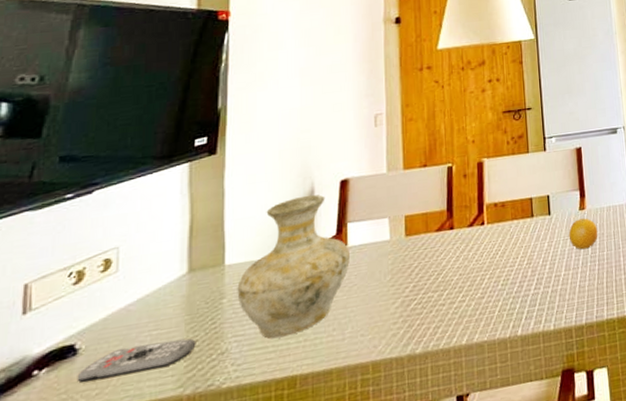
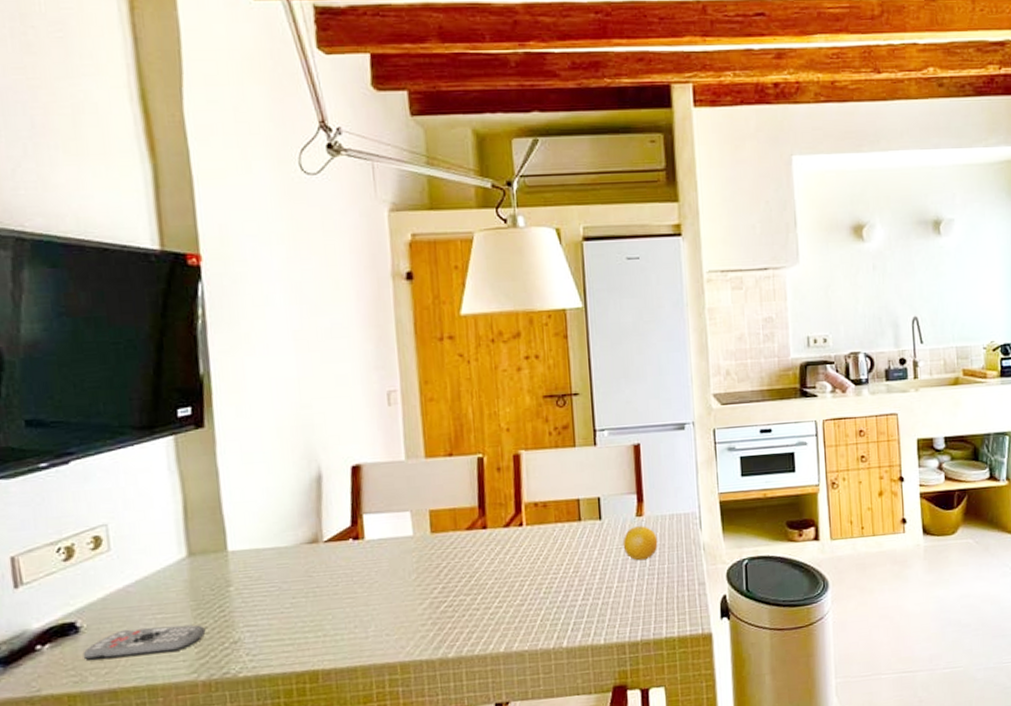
vase: present [237,194,350,339] -> none [244,480,368,632]

